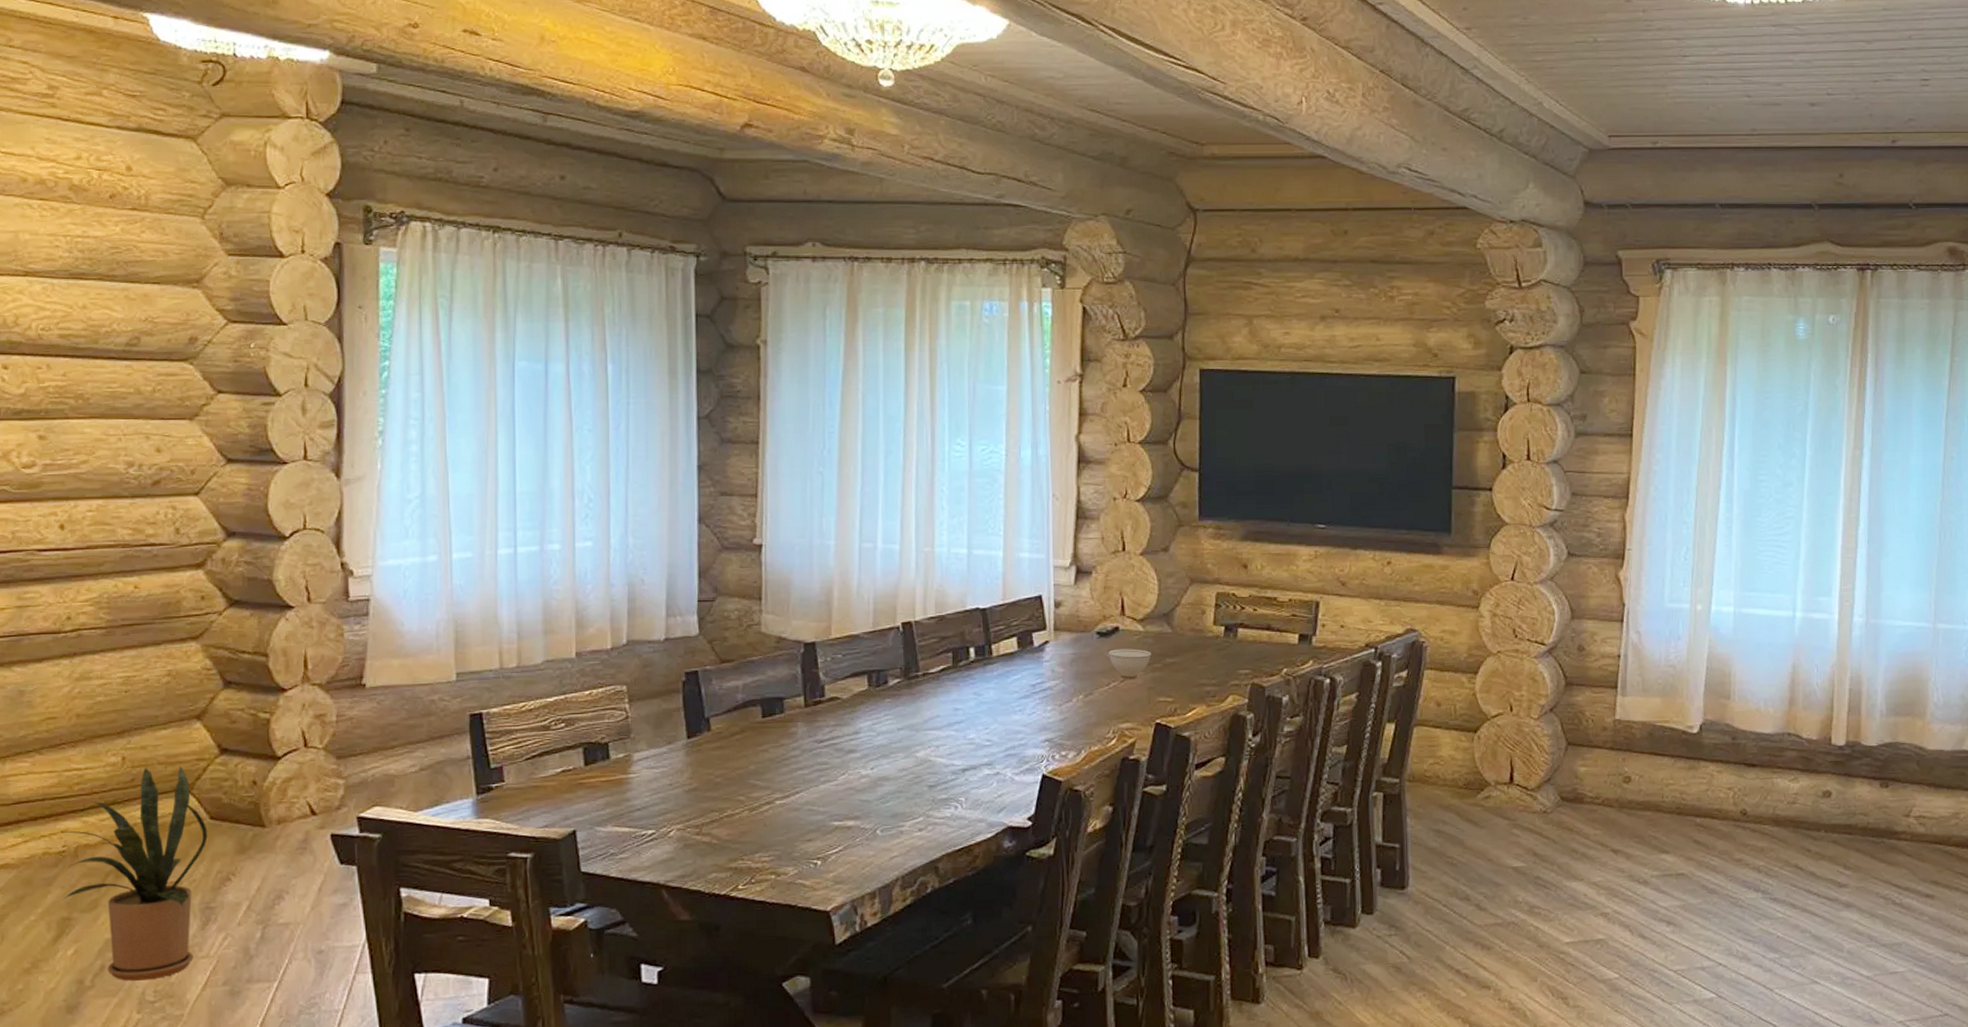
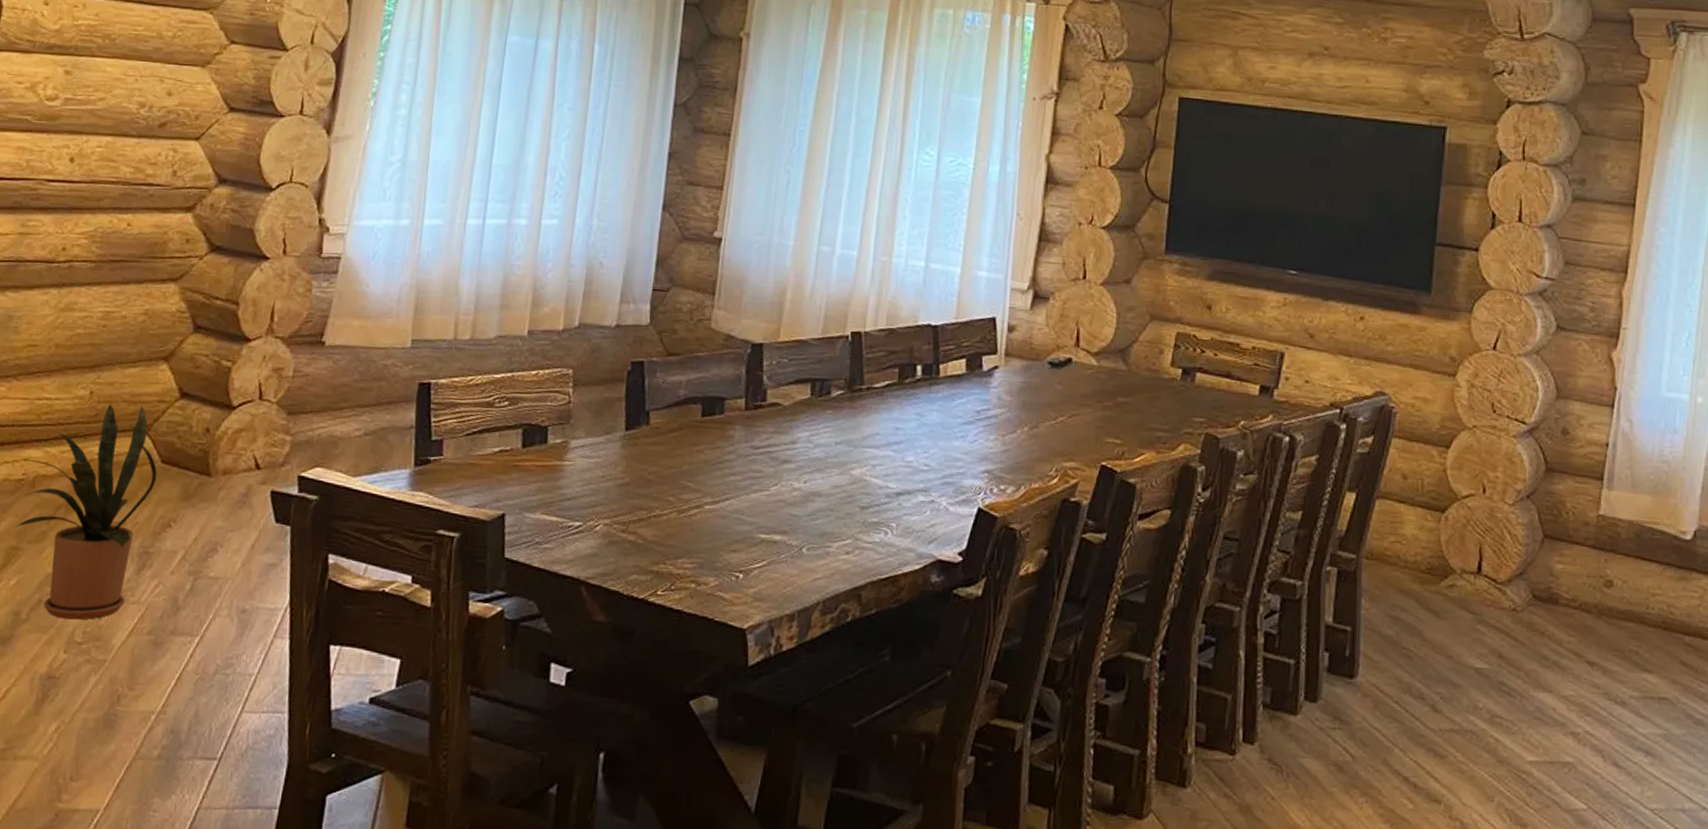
bowl: present [1108,649,1152,679] -> none [1058,382,1103,415]

